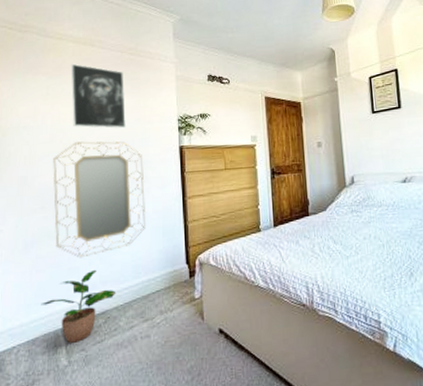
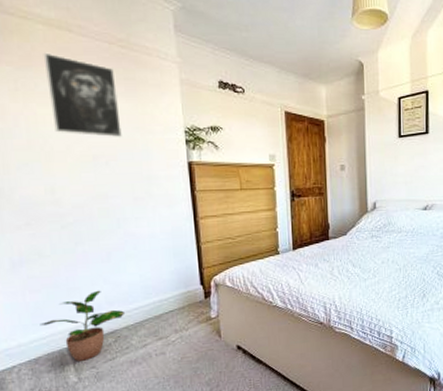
home mirror: present [53,141,145,258] -> none [34,150,153,279]

